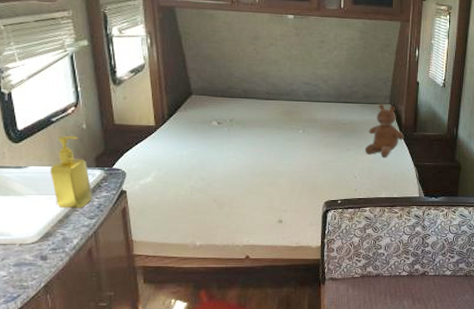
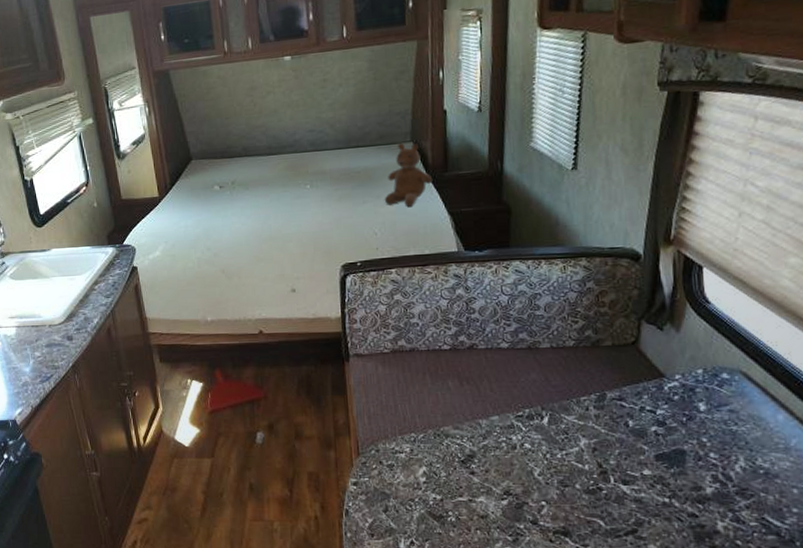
soap dispenser: present [49,136,92,209] -> none [69,215,107,289]

